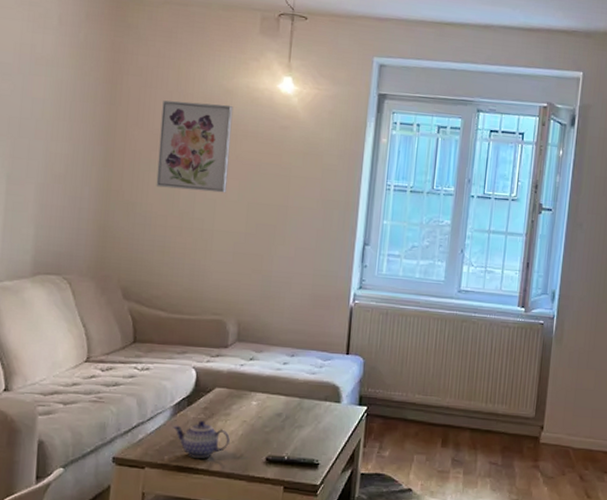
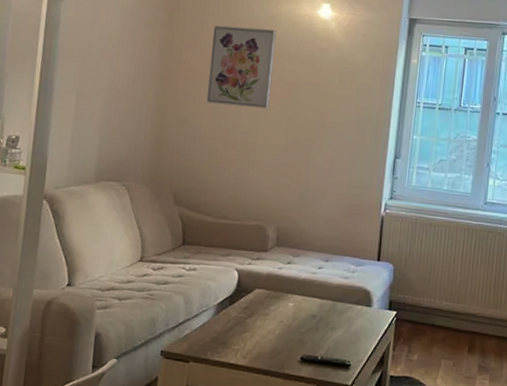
teapot: present [172,420,230,459] -> none [215,319,268,356]

